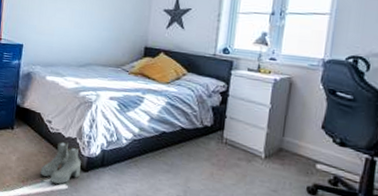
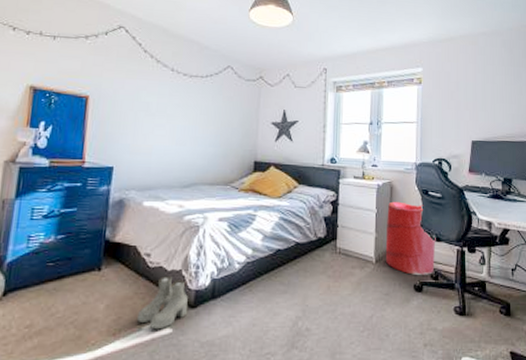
laundry hamper: none [277,98,340,180] -> present [385,201,436,275]

